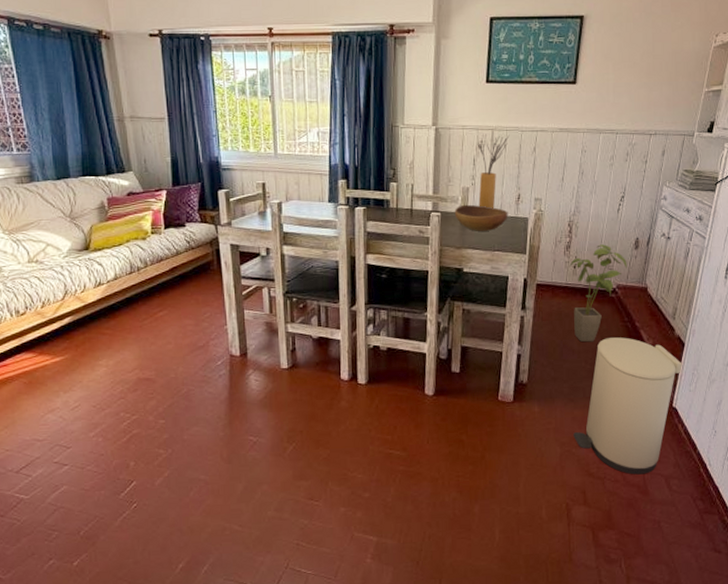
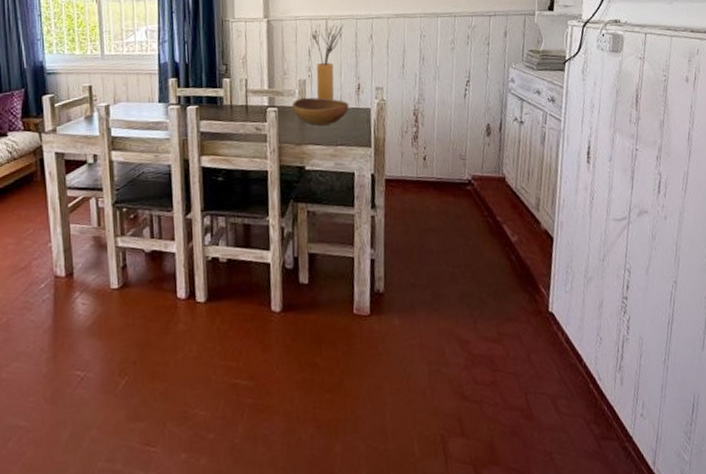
house plant: present [569,244,627,342] -> none [419,132,481,242]
pedal bin: present [573,337,682,475] -> none [441,234,554,396]

